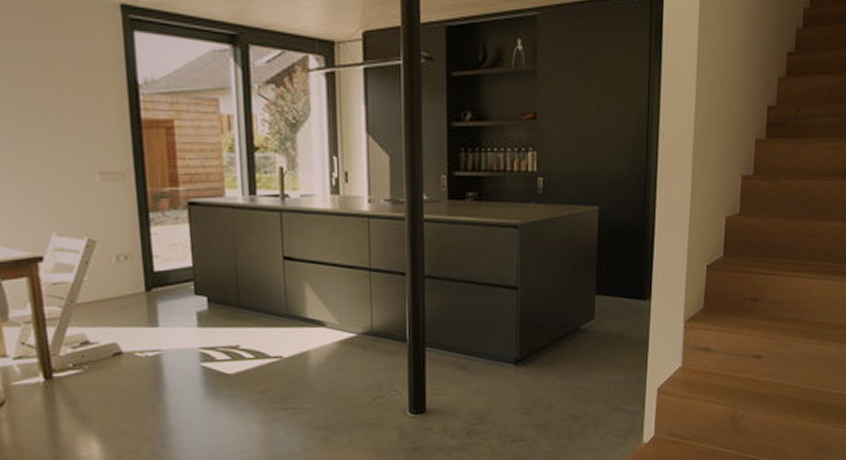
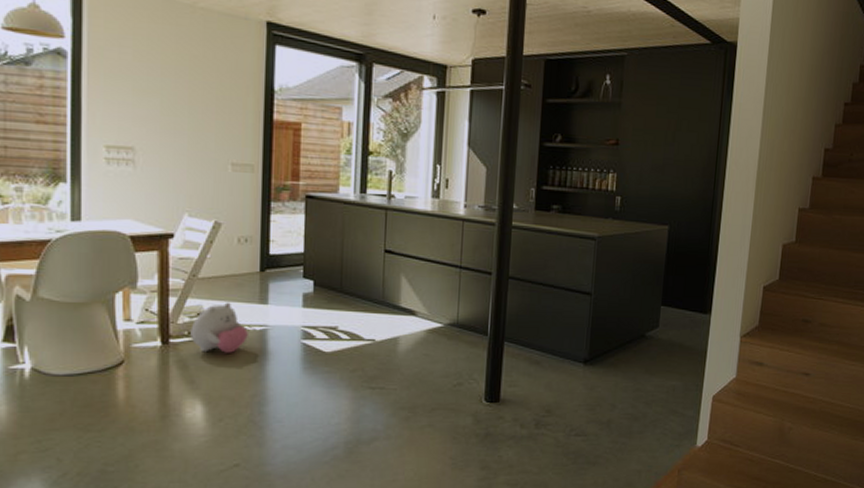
plush toy: none [75,328,140,385] -> present [190,302,248,353]

